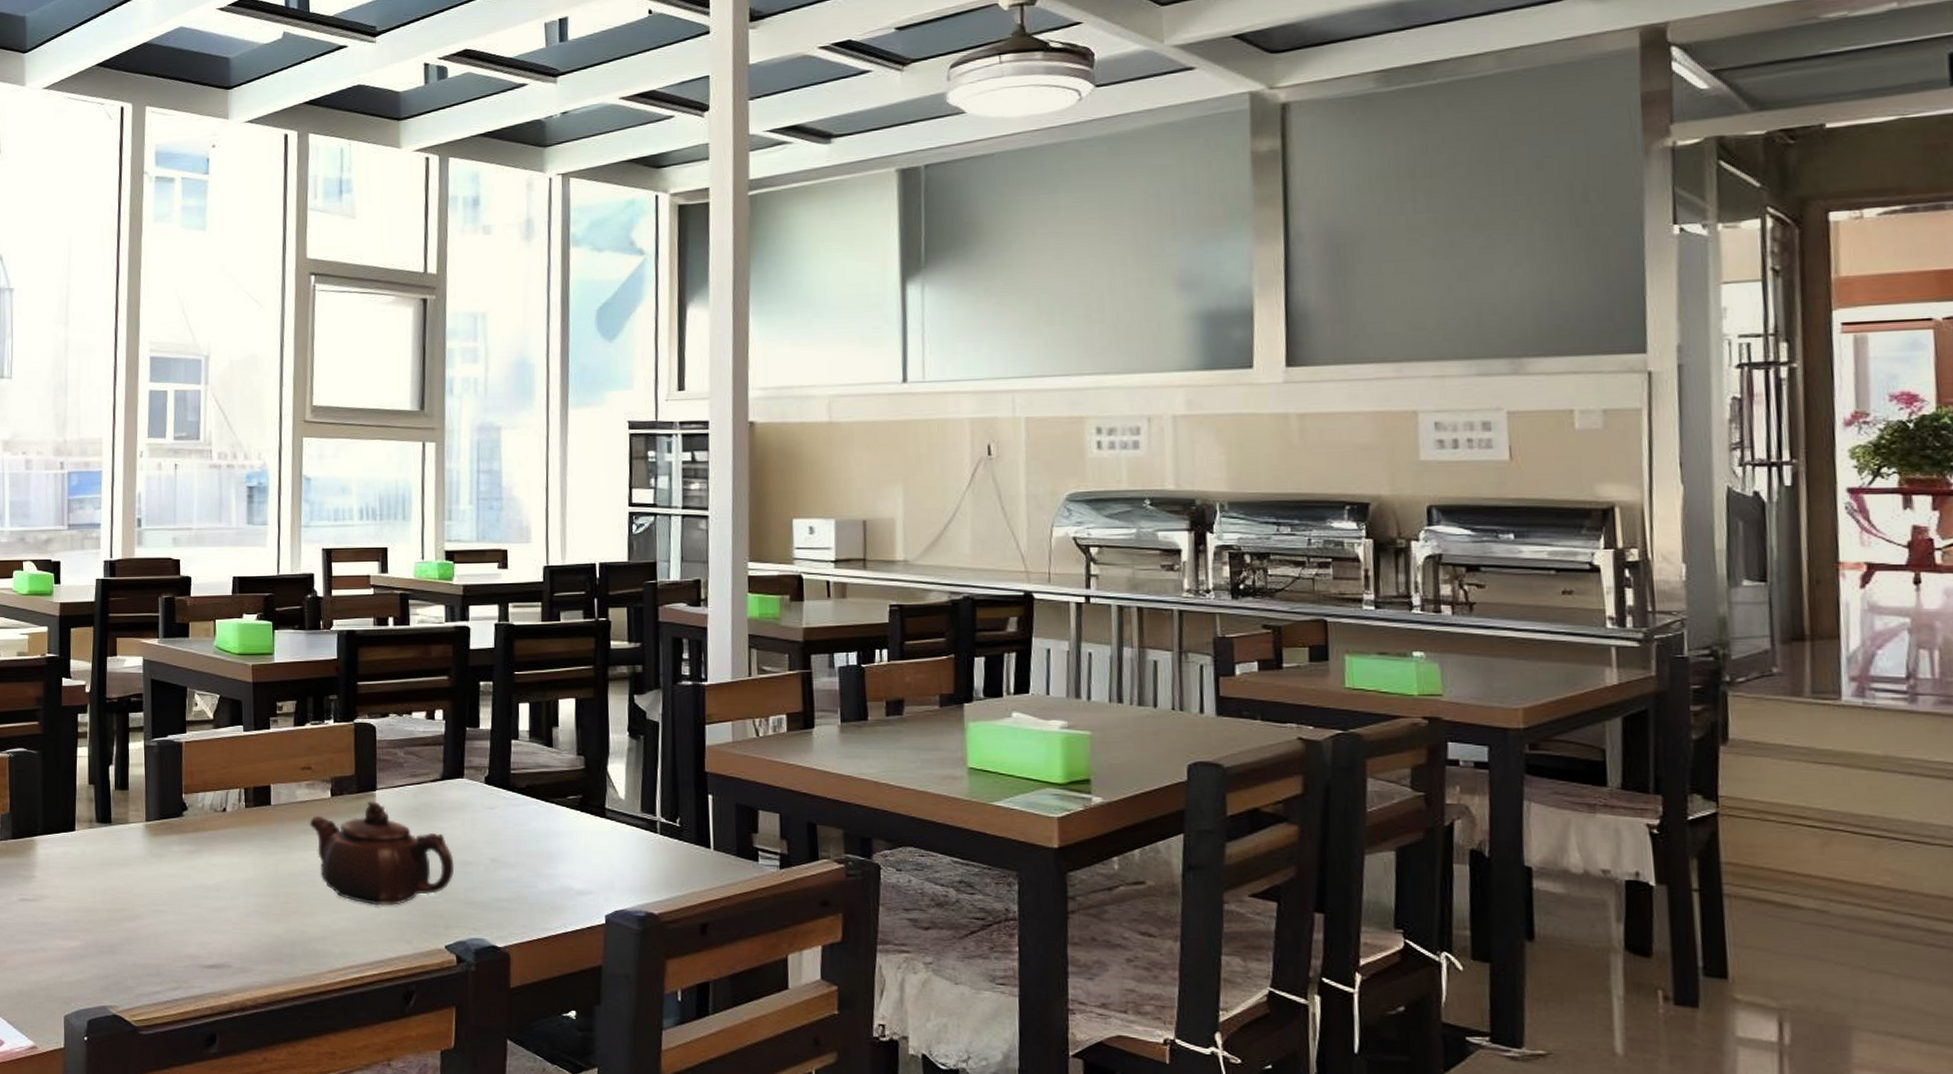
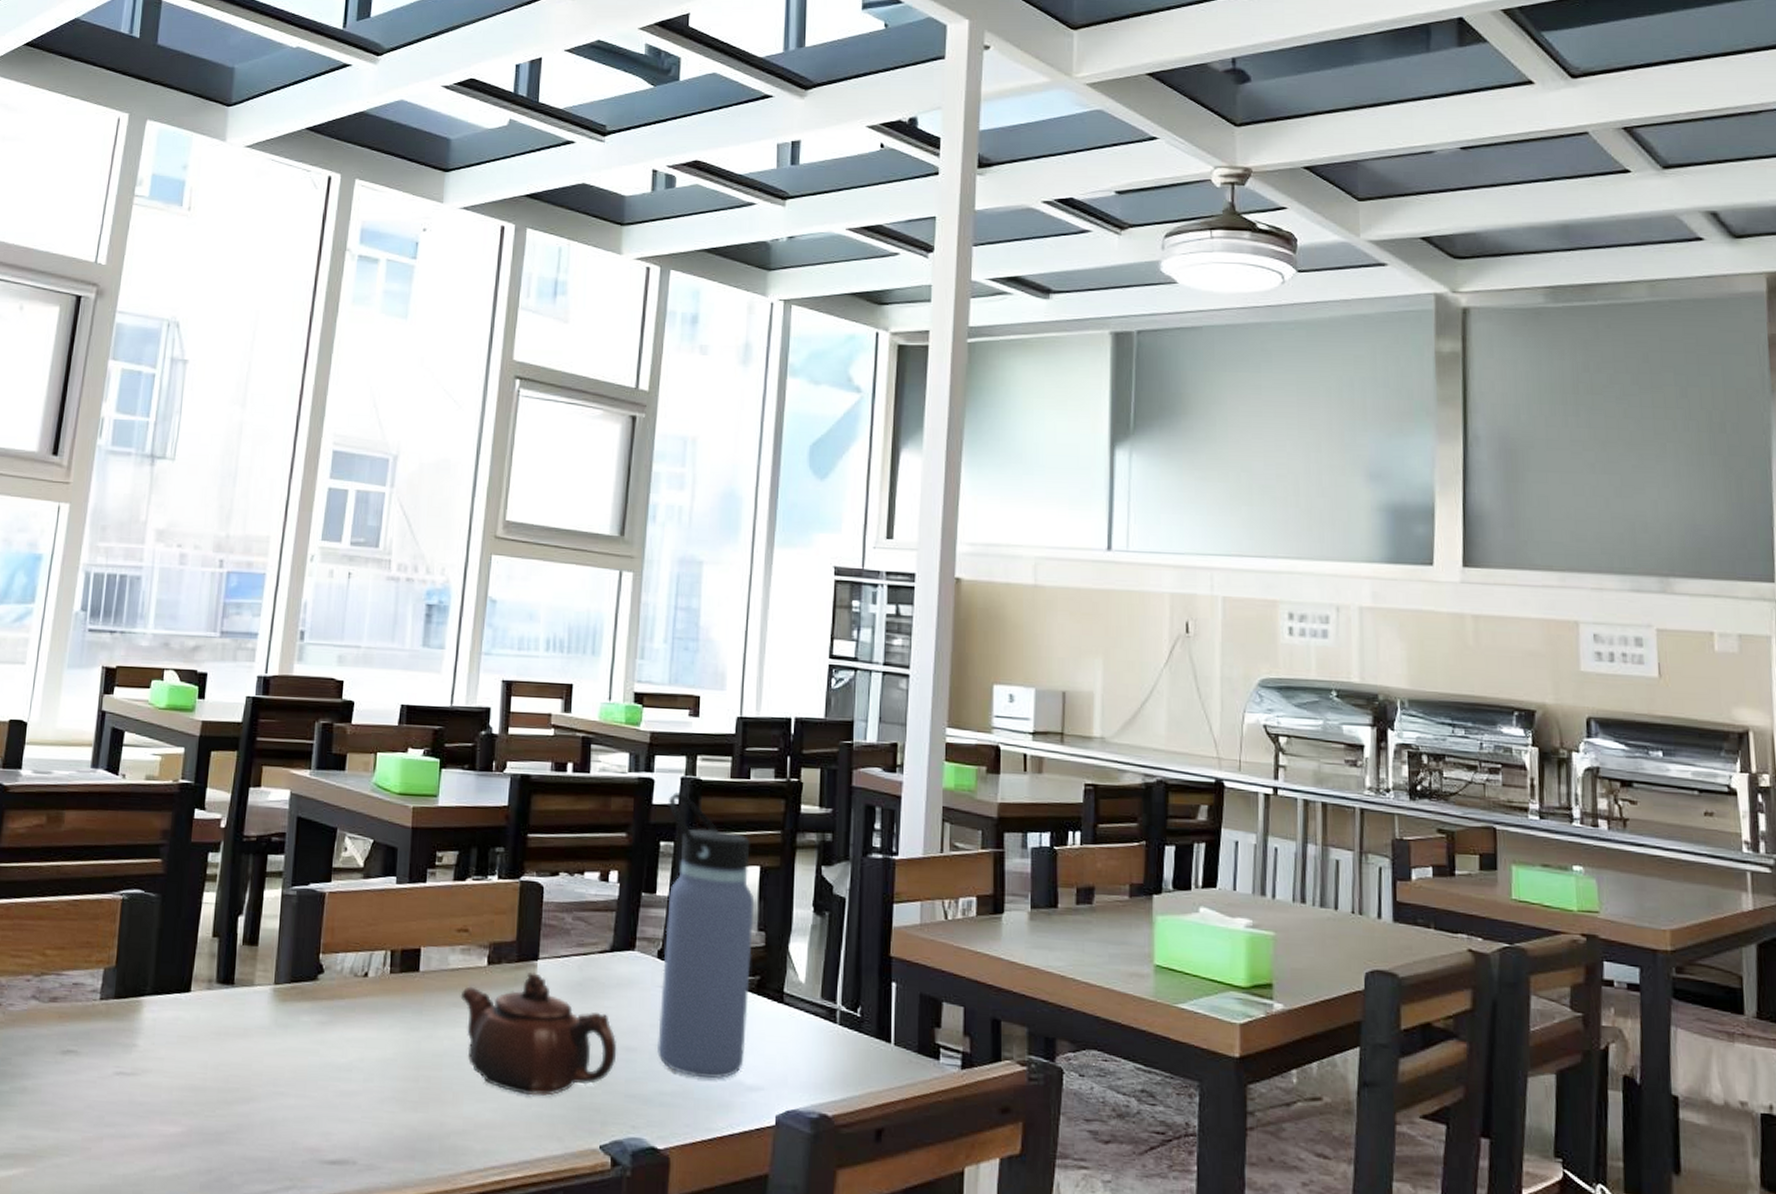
water bottle: none [484,636,573,886] -> present [657,791,755,1080]

